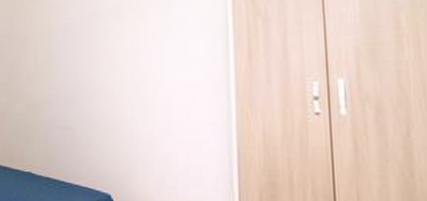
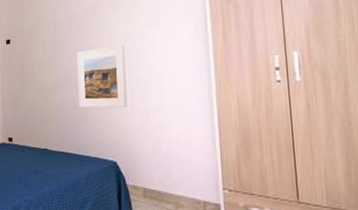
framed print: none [71,60,128,133] -> present [77,45,128,108]

